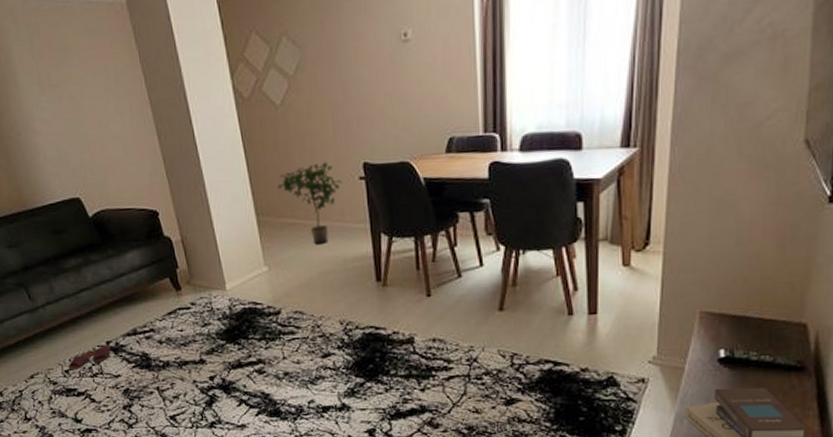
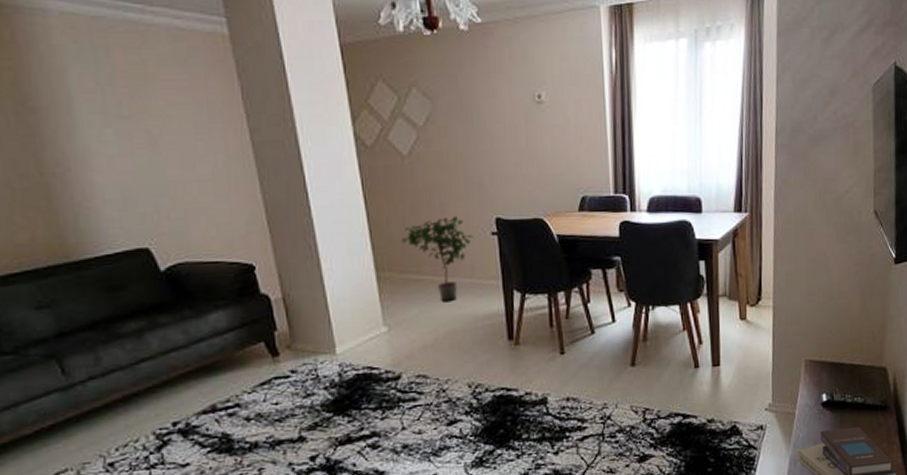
slippers: present [68,344,111,371] -> none [113,425,179,463]

